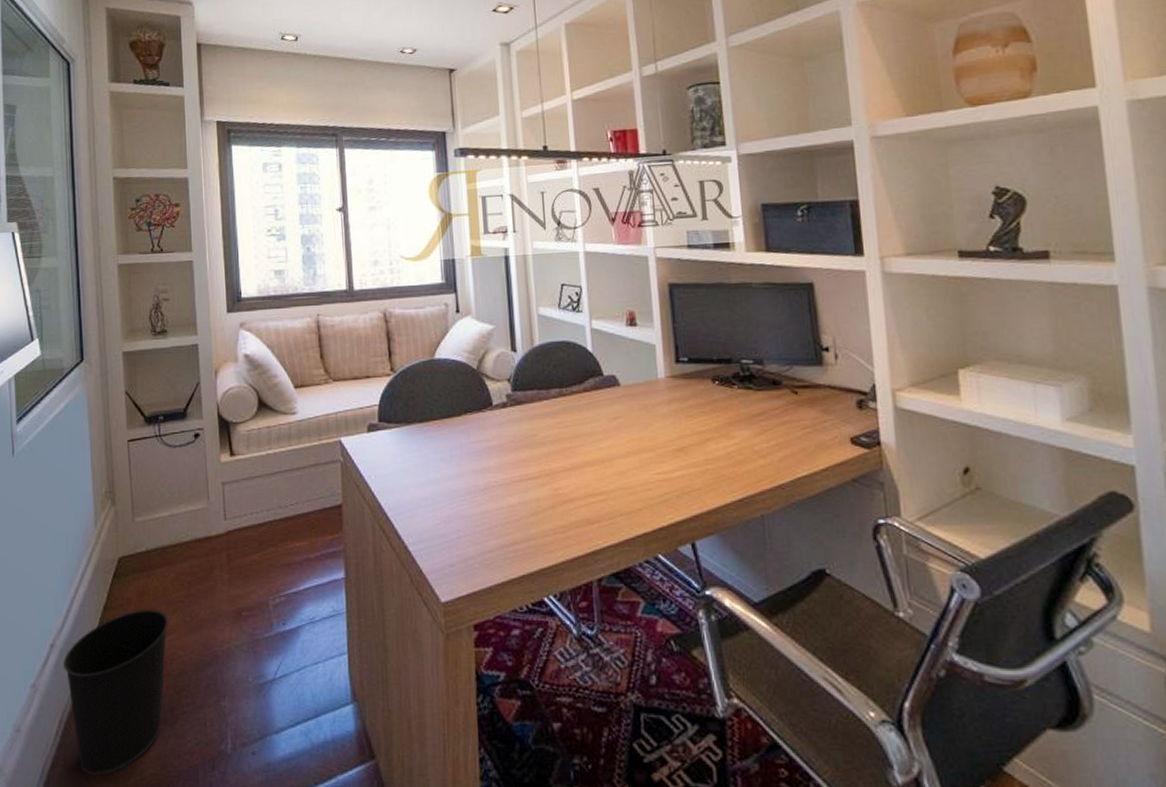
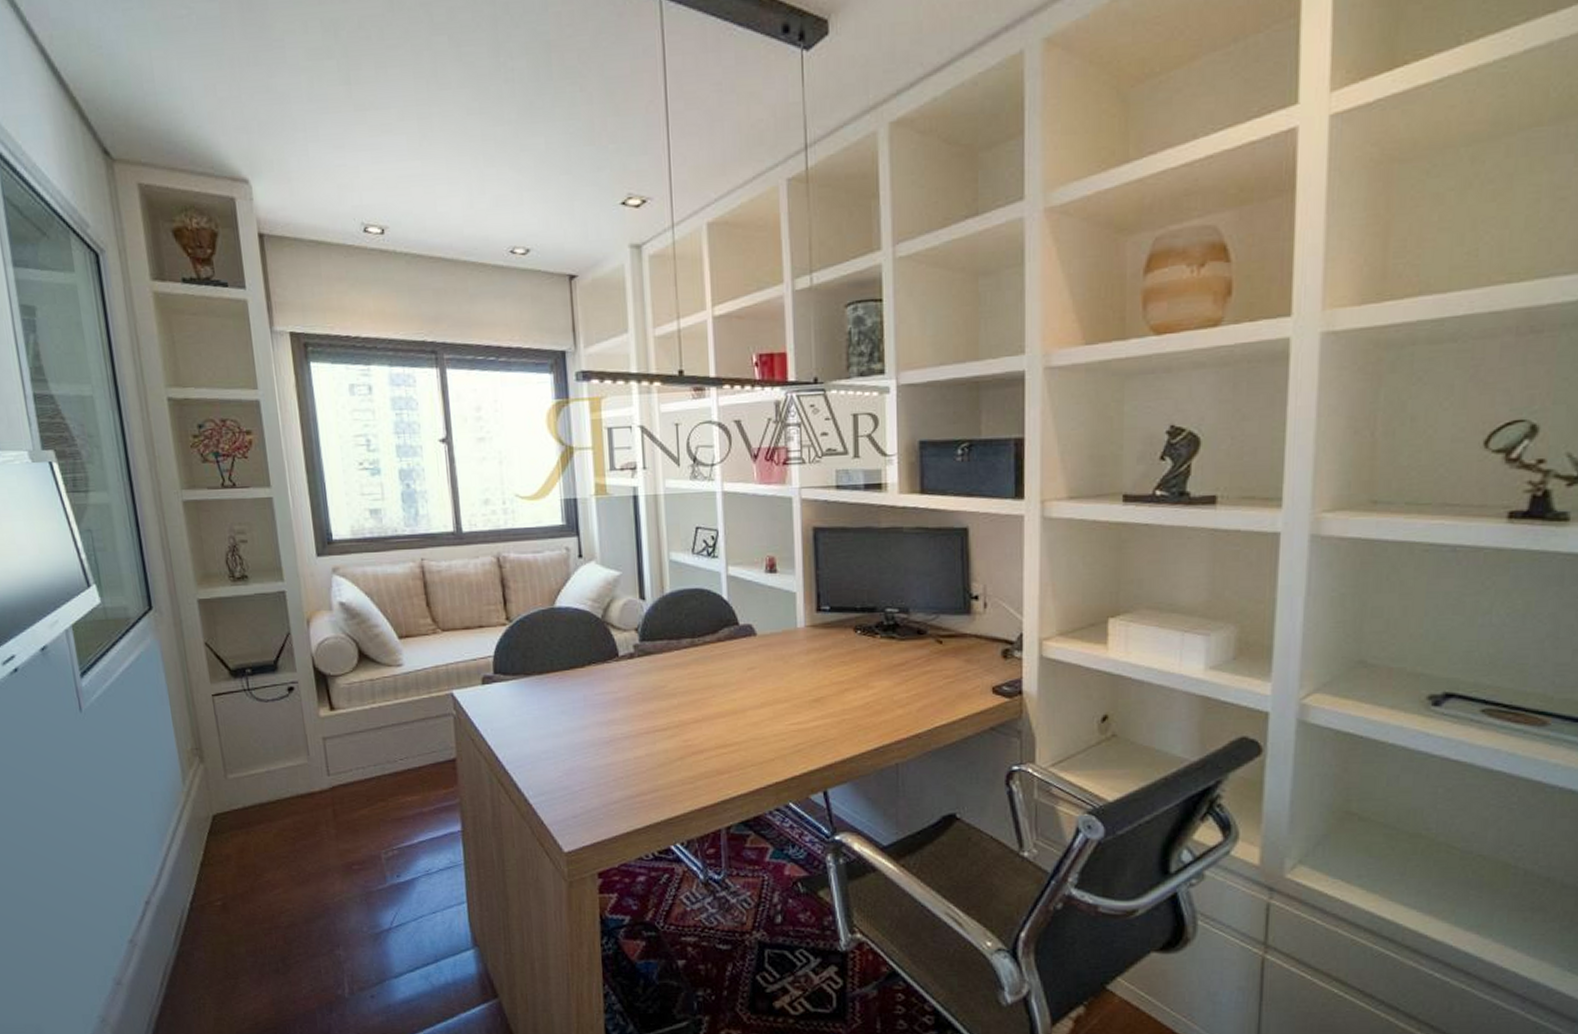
wastebasket: present [63,610,168,776] -> none [161,865,274,1023]

